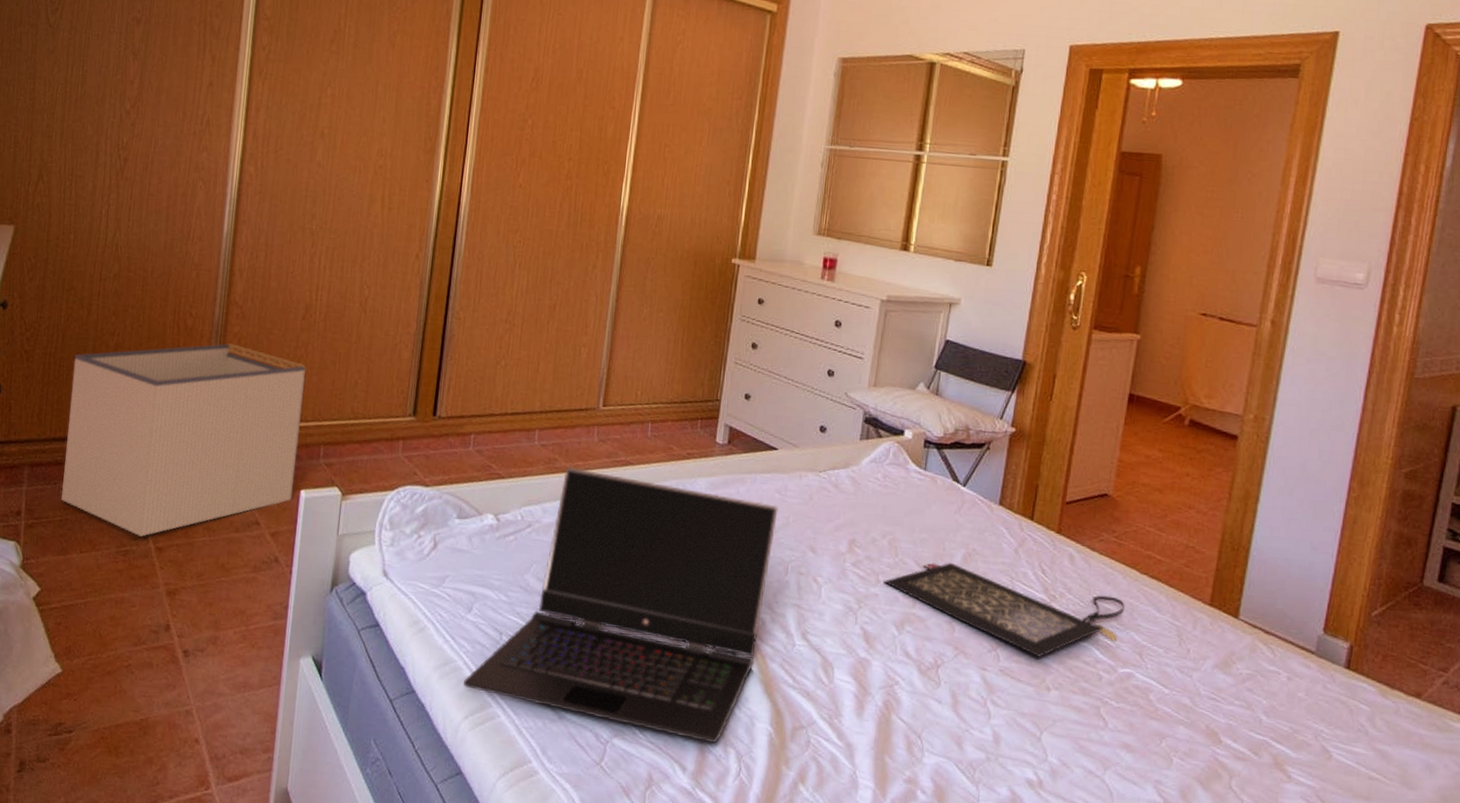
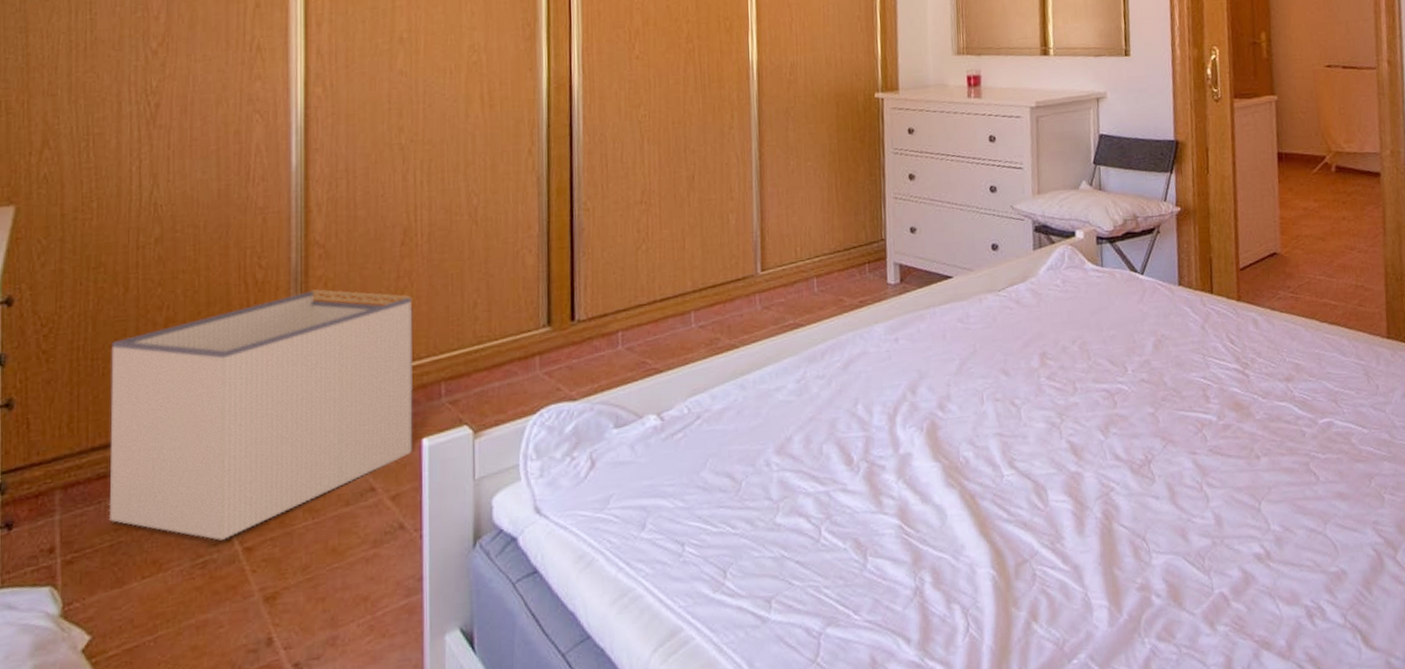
laptop computer: present [464,467,778,744] -> none [647,334,965,617]
clutch bag: present [883,562,1125,657] -> none [1081,350,1313,428]

